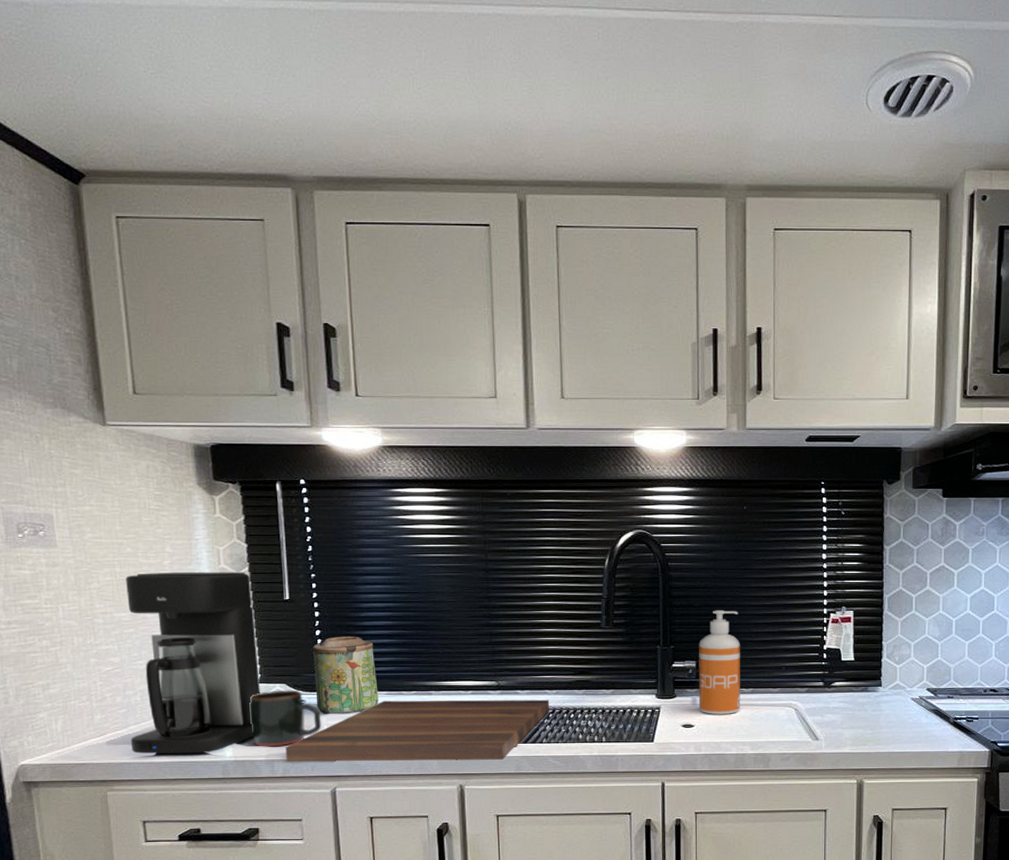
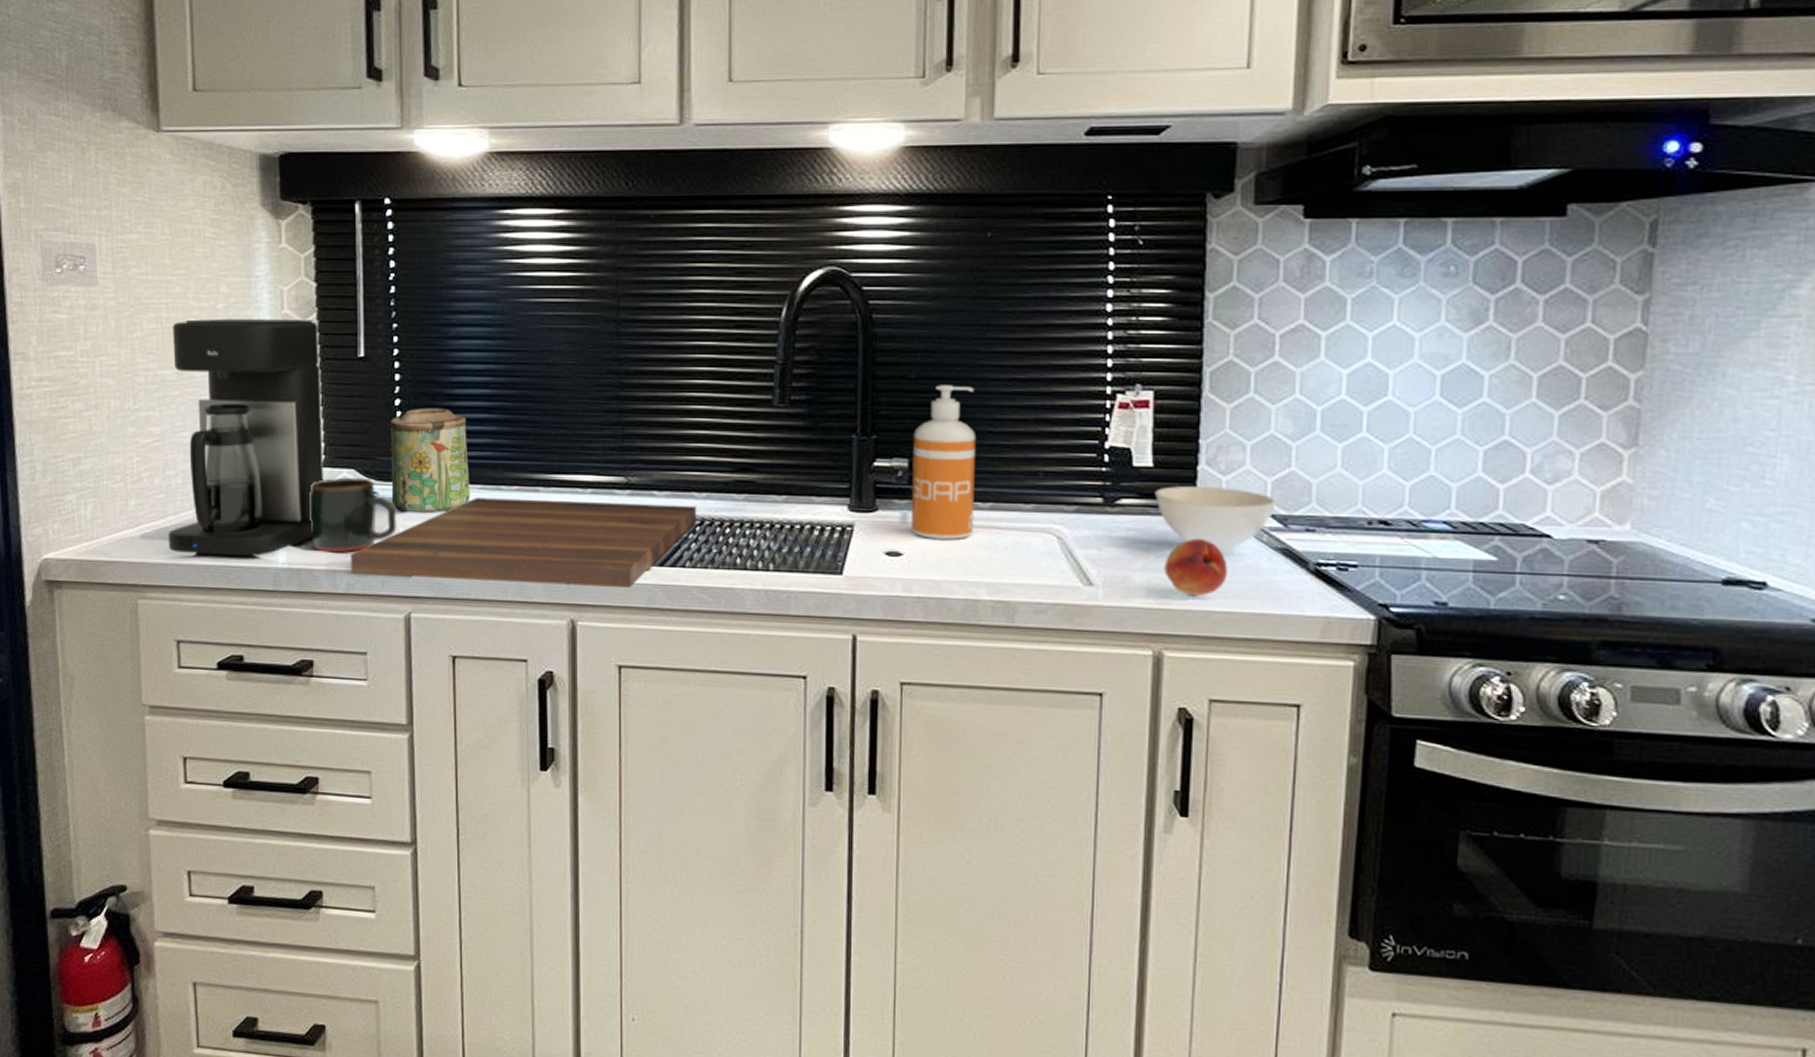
bowl: none [856,672,930,716] -> present [1155,486,1277,556]
fruit: none [862,705,902,743] -> present [1164,537,1228,597]

